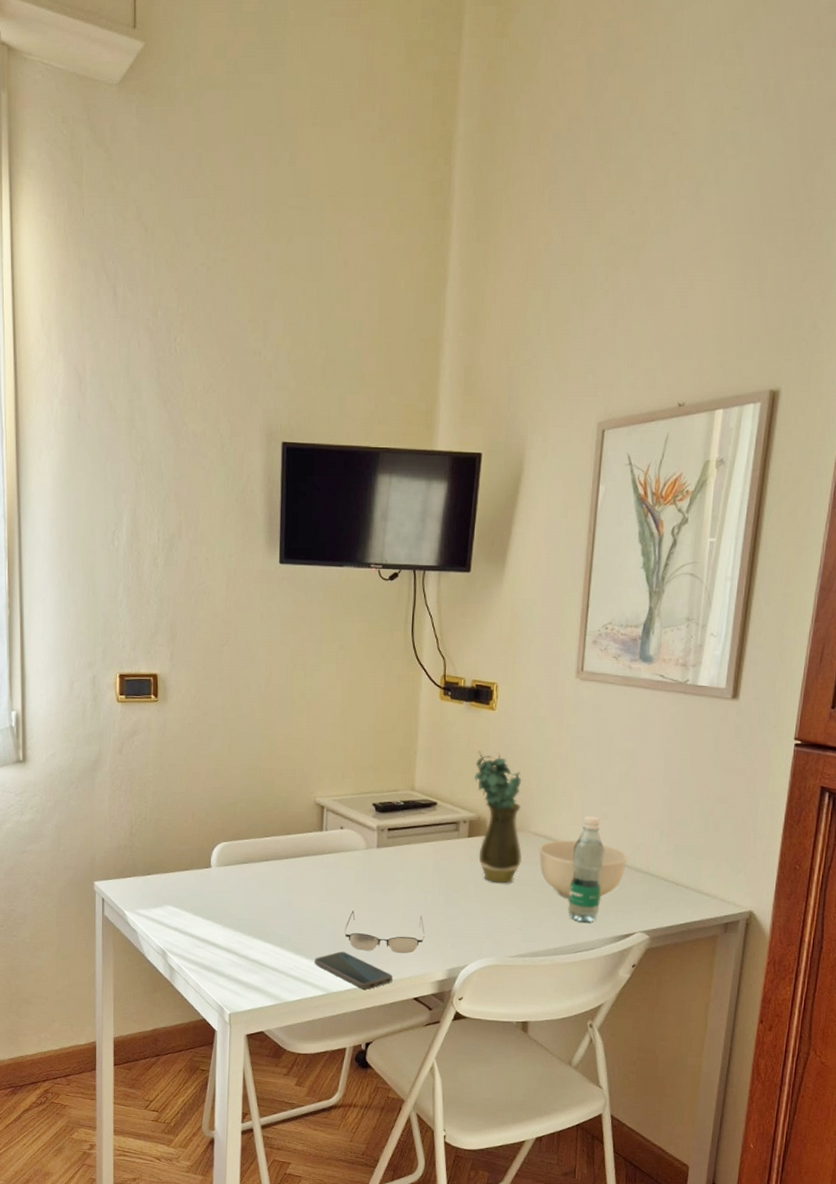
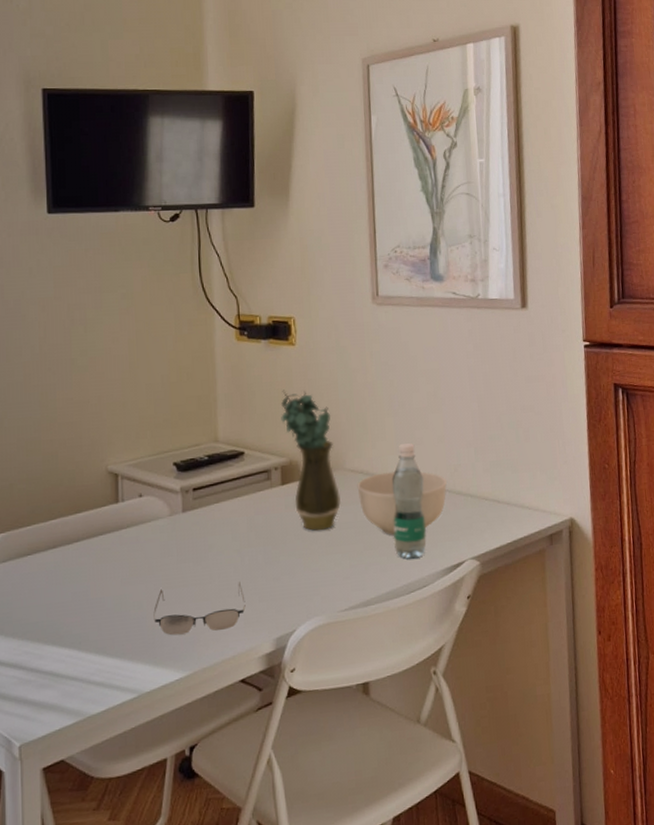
smartphone: present [314,951,393,990] -> none [121,640,214,682]

